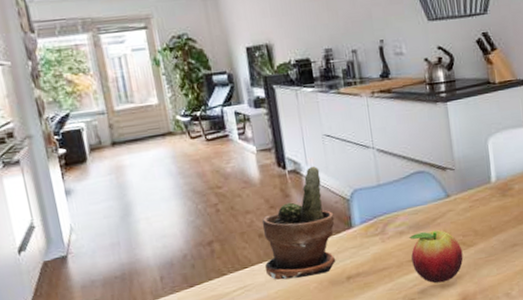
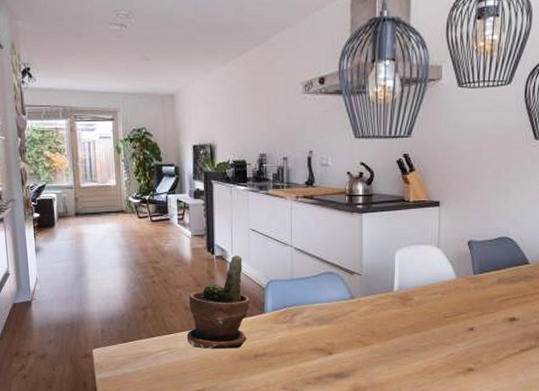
fruit: present [409,230,463,284] -> none [313,327,359,373]

